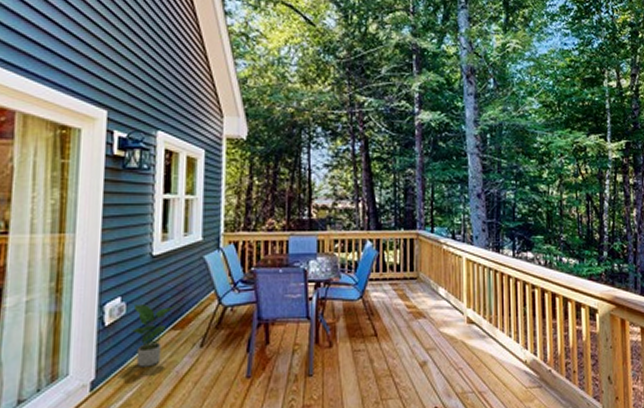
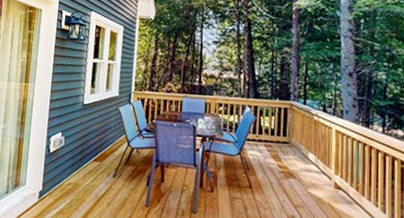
potted plant: present [130,304,177,367] -> none [66,139,98,187]

